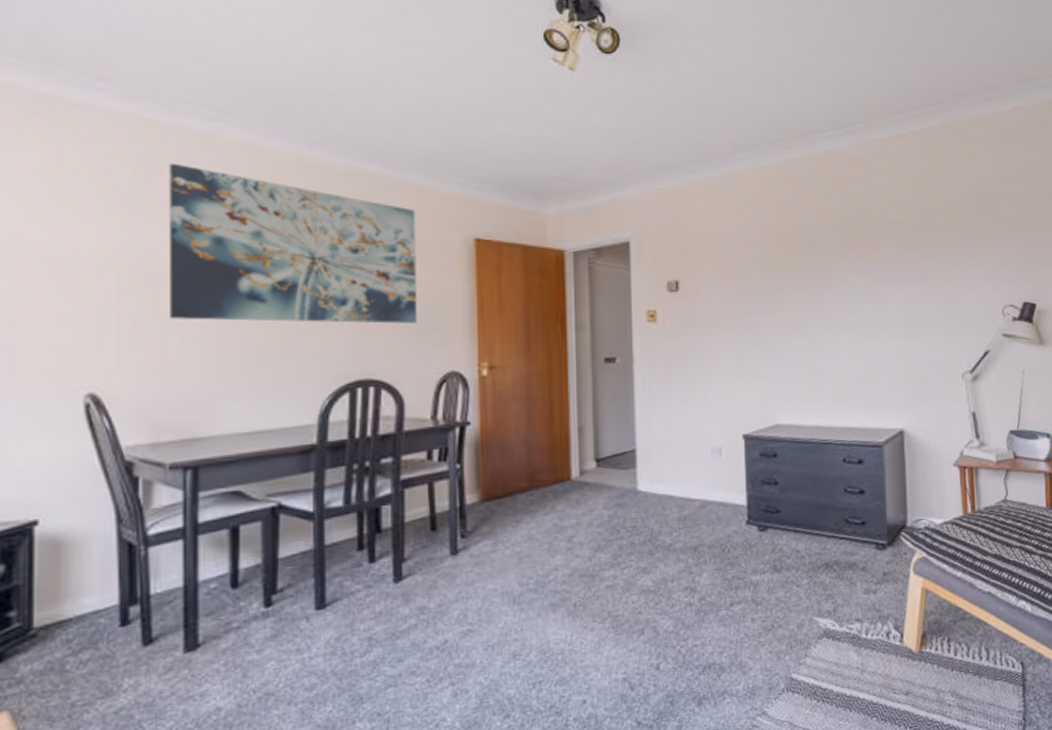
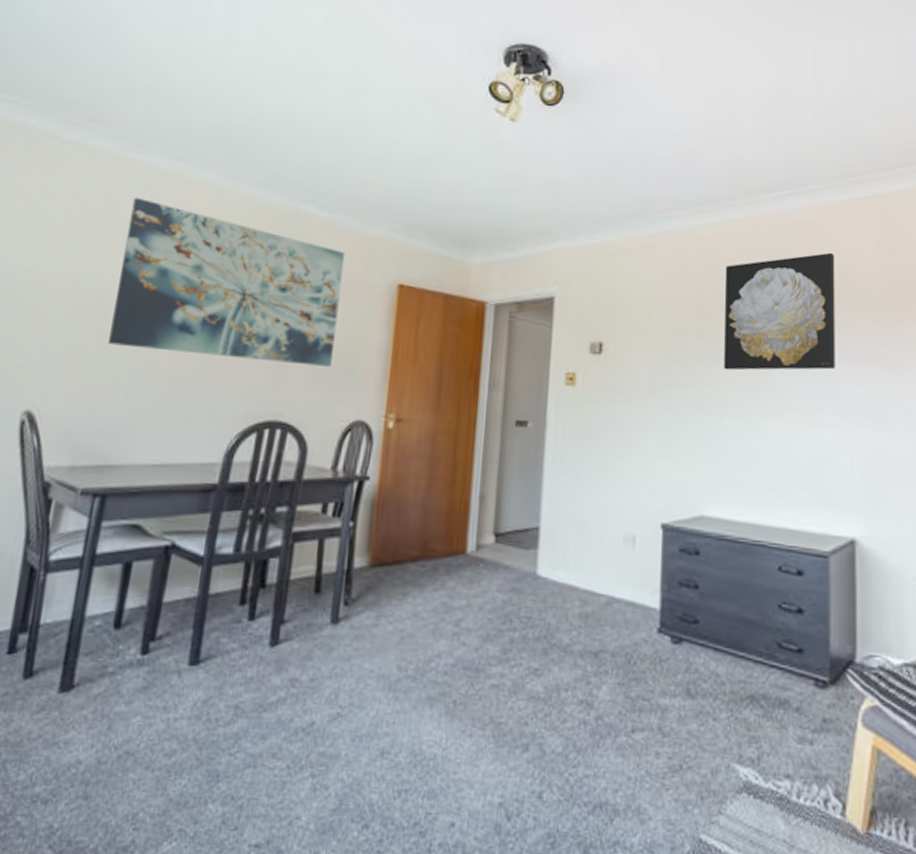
wall art: none [784,186,882,297] -> present [724,252,835,371]

